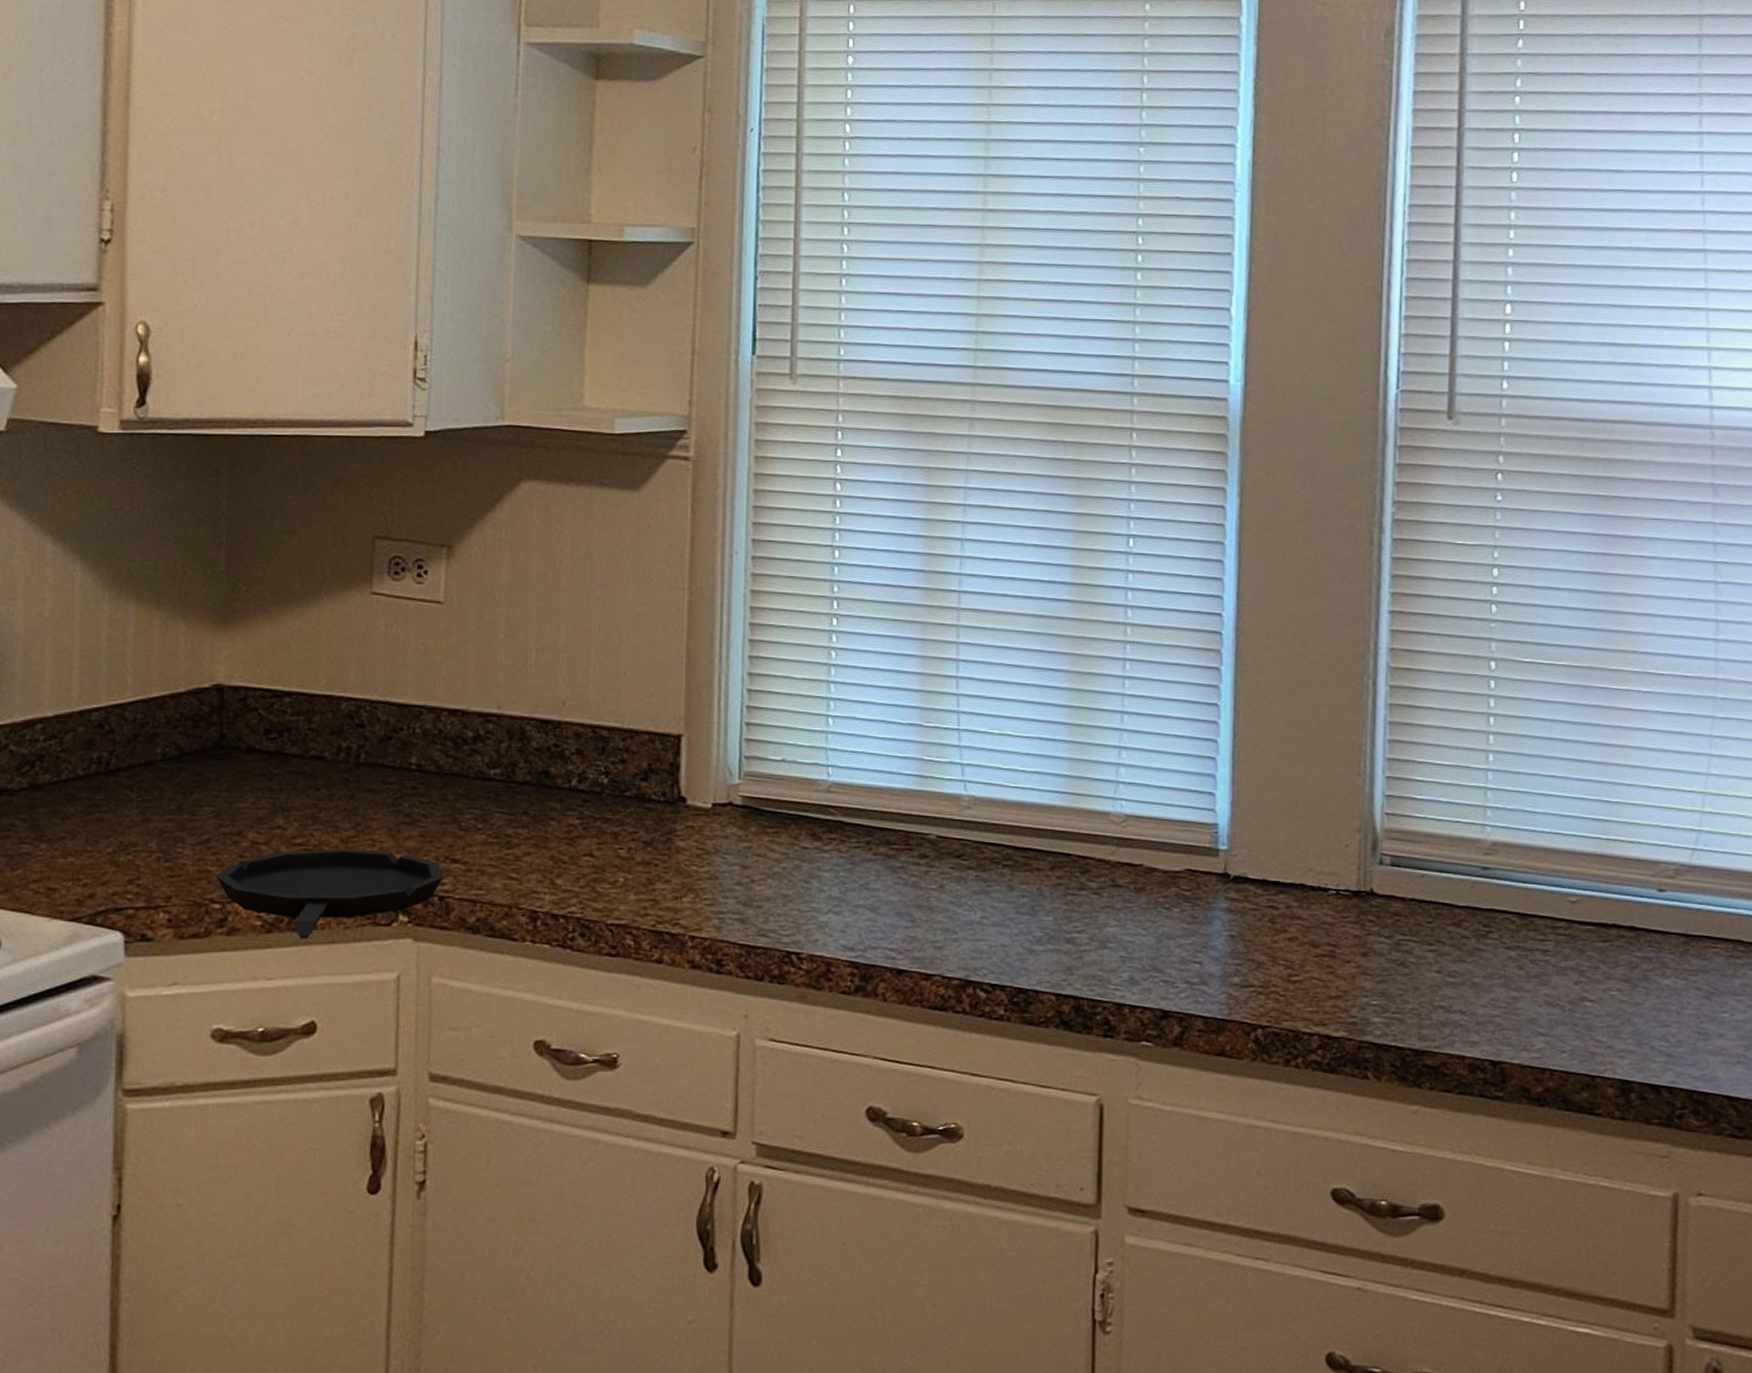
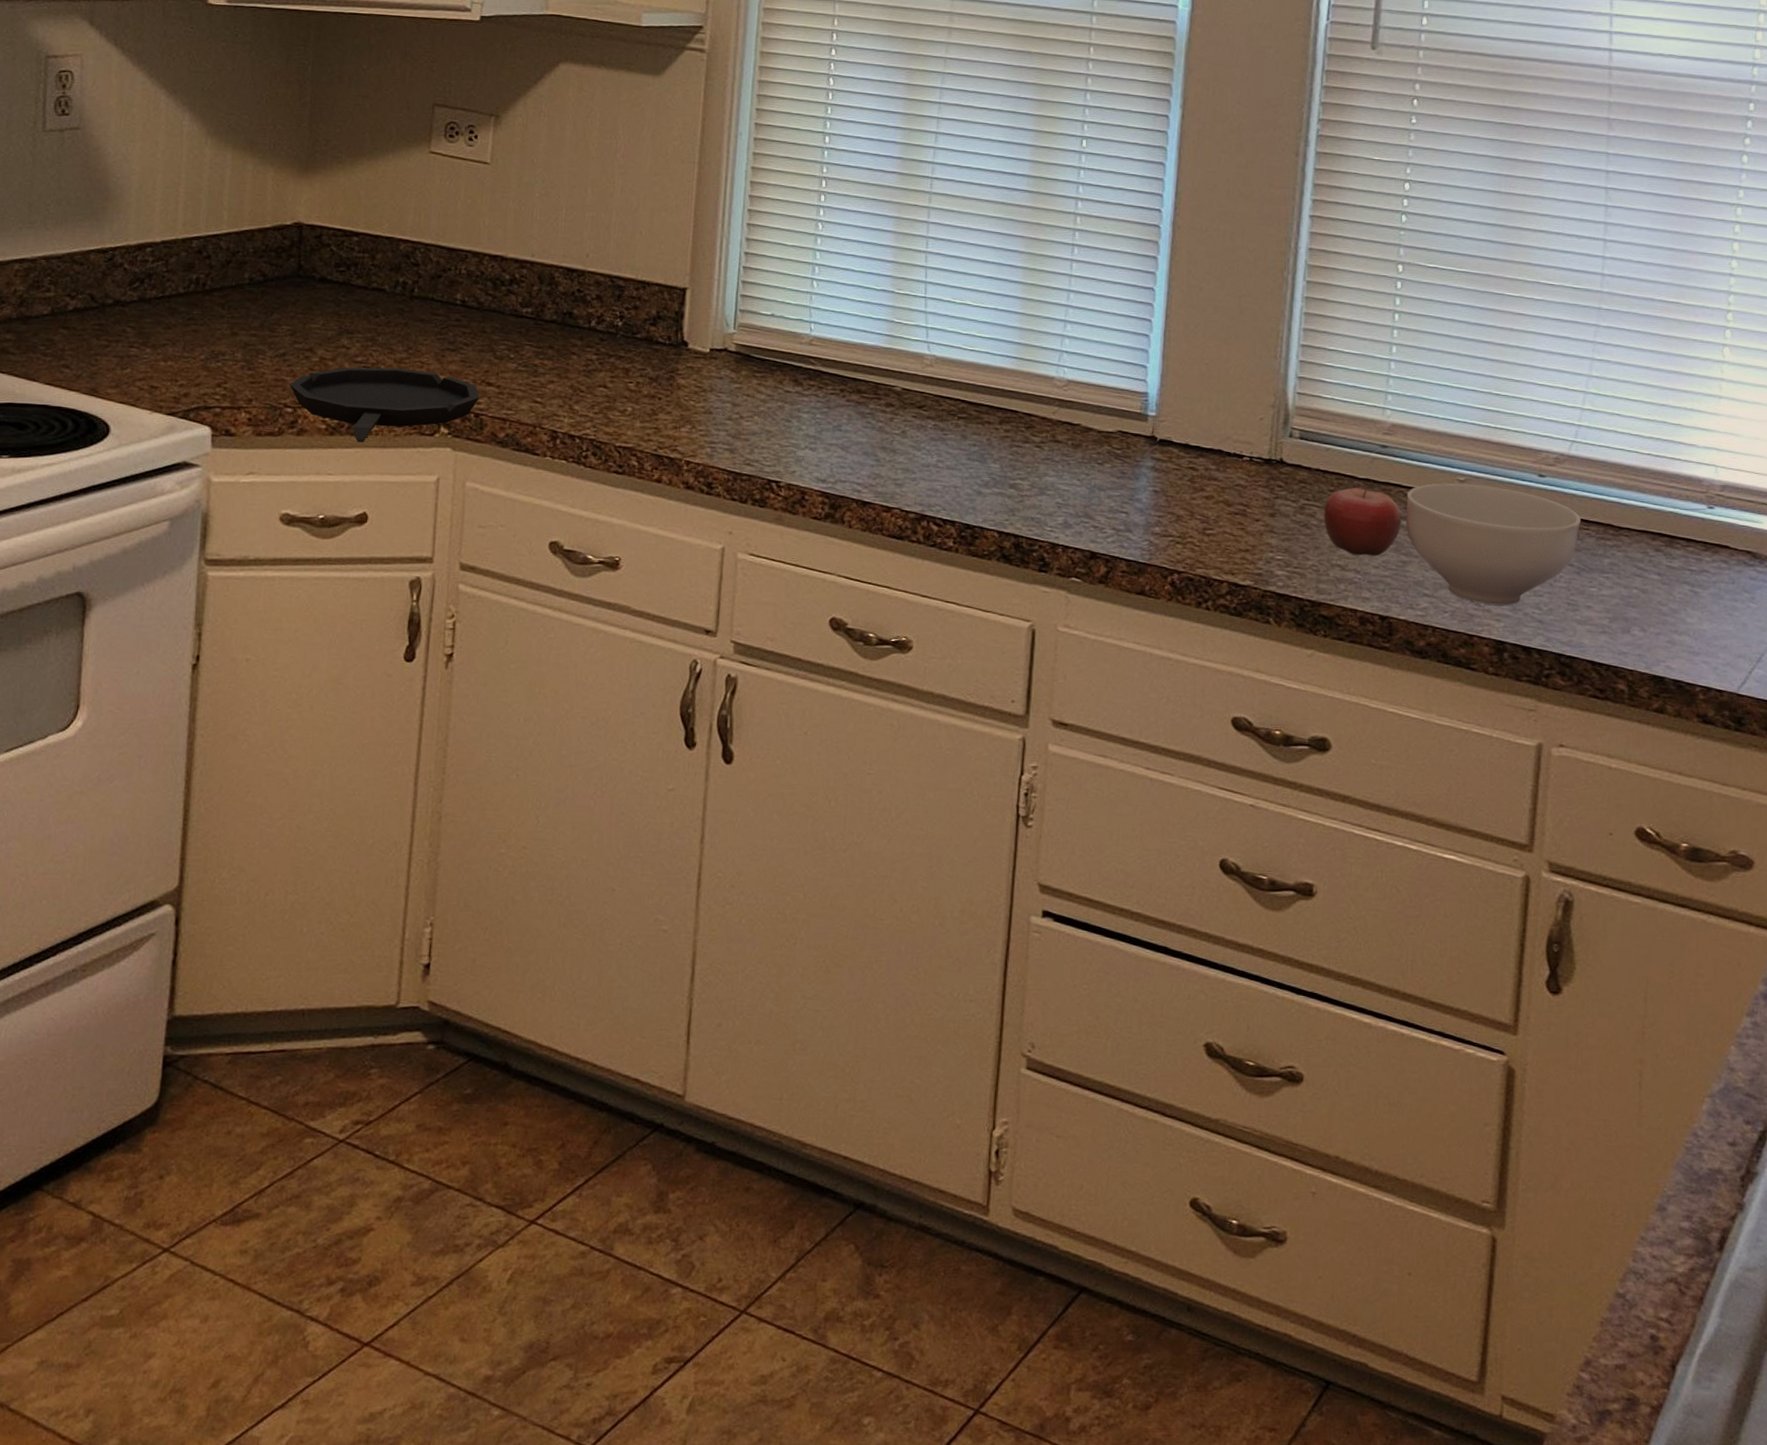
fruit: none [1422,909,1509,994] -> present [1323,481,1402,556]
bowl: none [1513,905,1708,1040] -> present [1406,483,1582,606]

